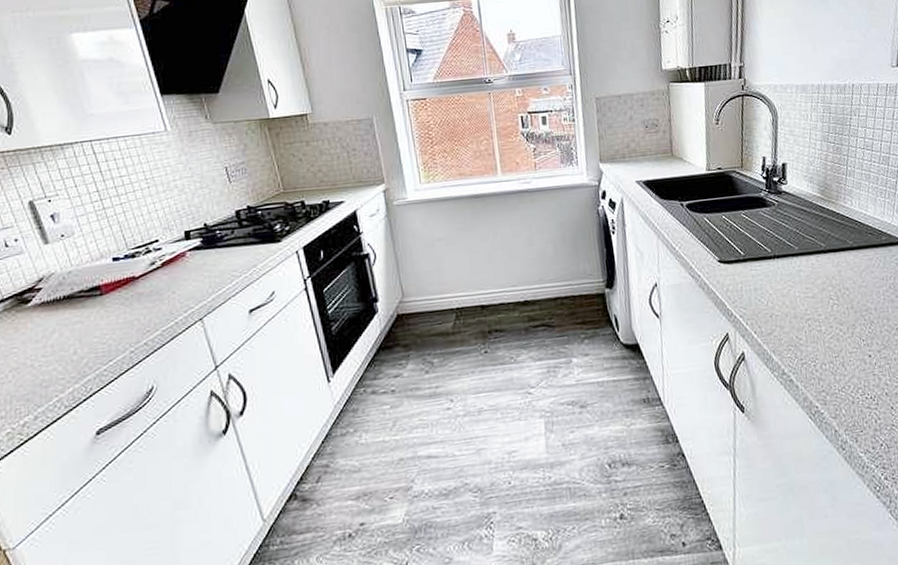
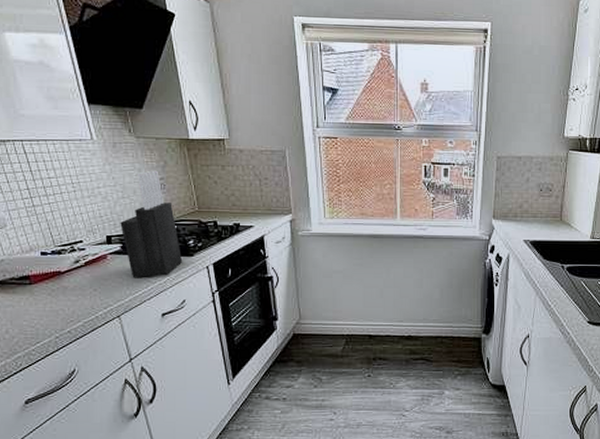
knife block: none [199,155,270,273] -> present [120,170,183,277]

